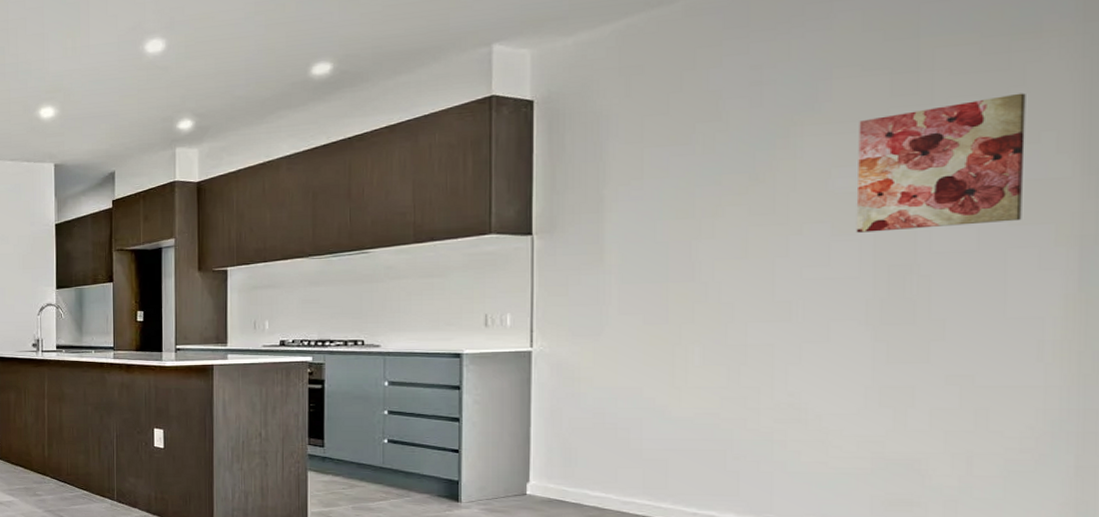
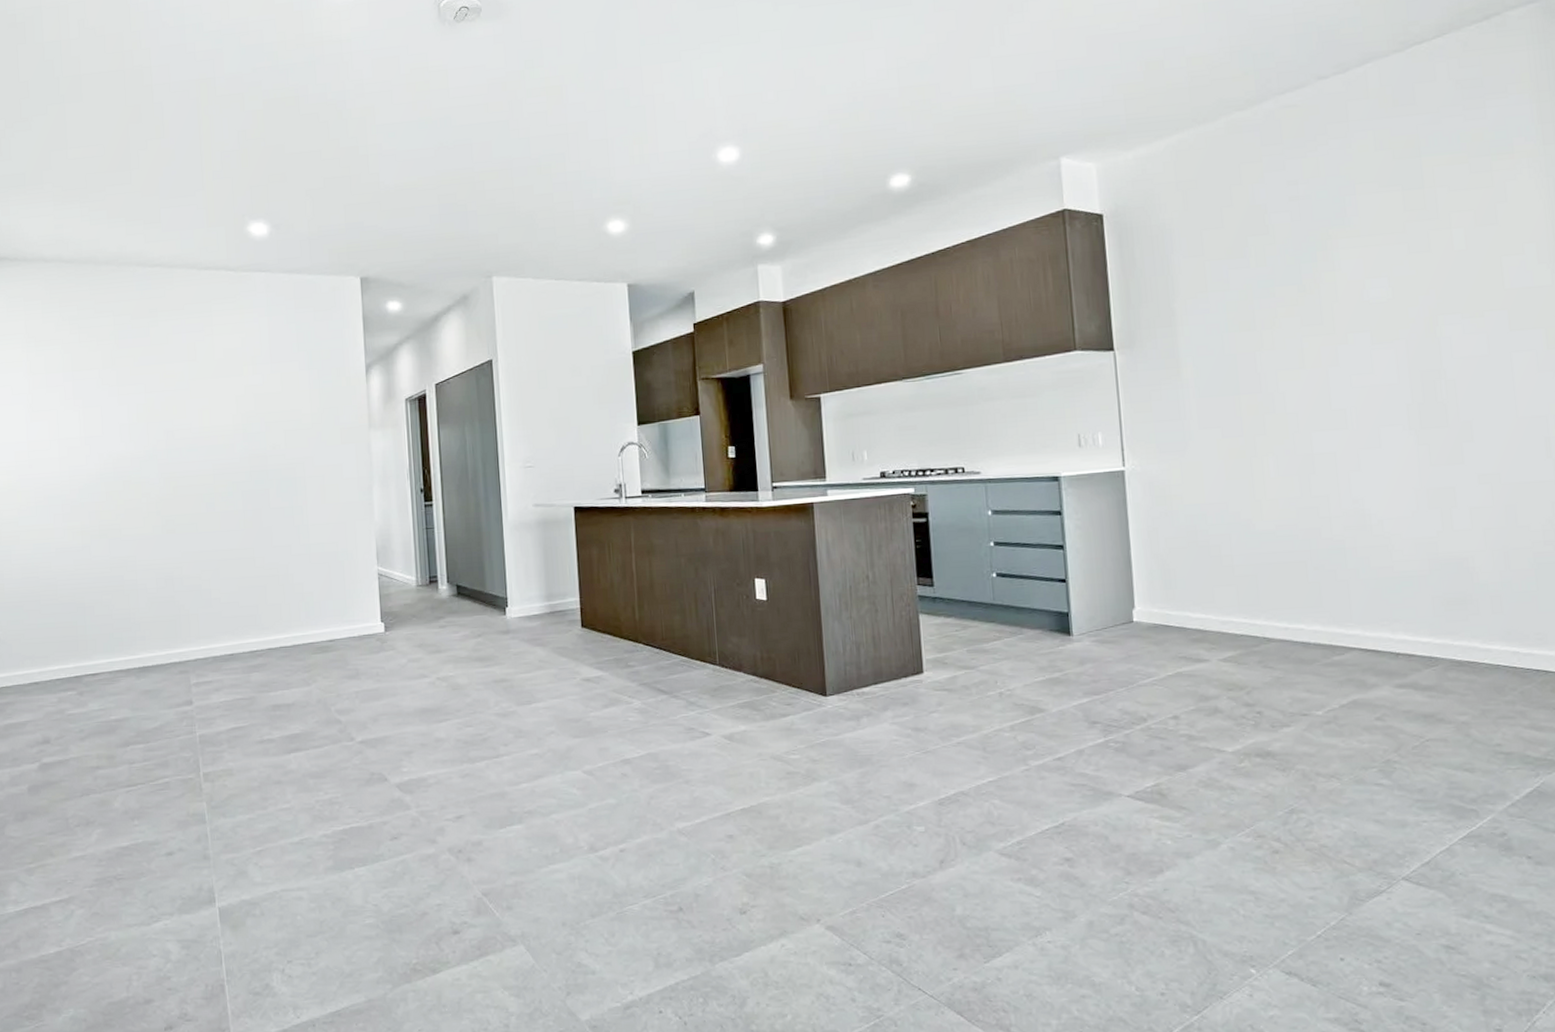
wall art: present [856,93,1026,233] -> none [1382,208,1519,341]

